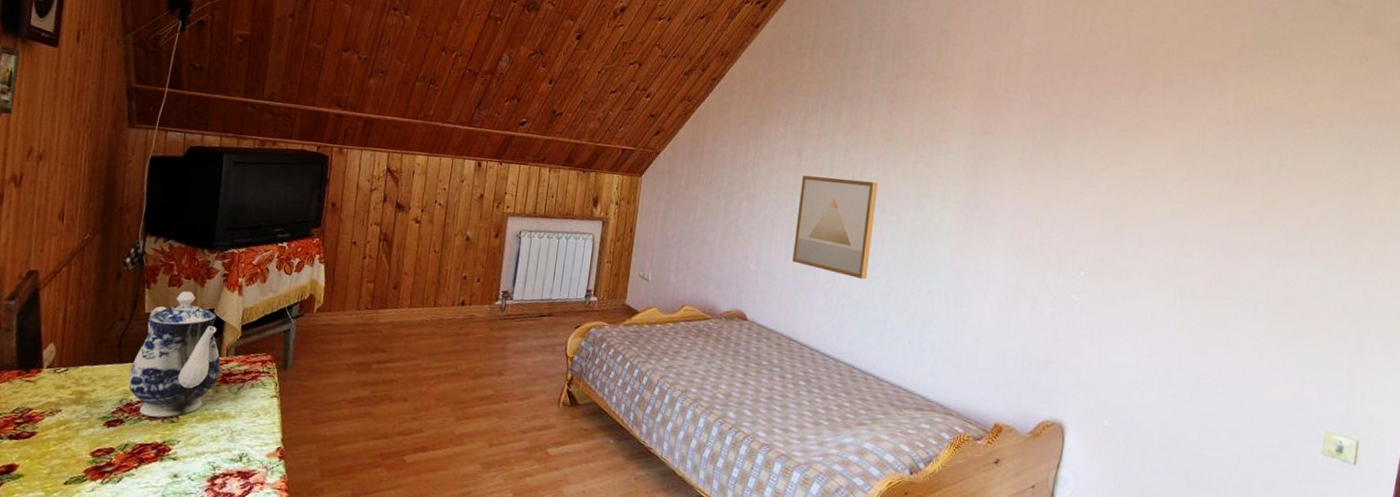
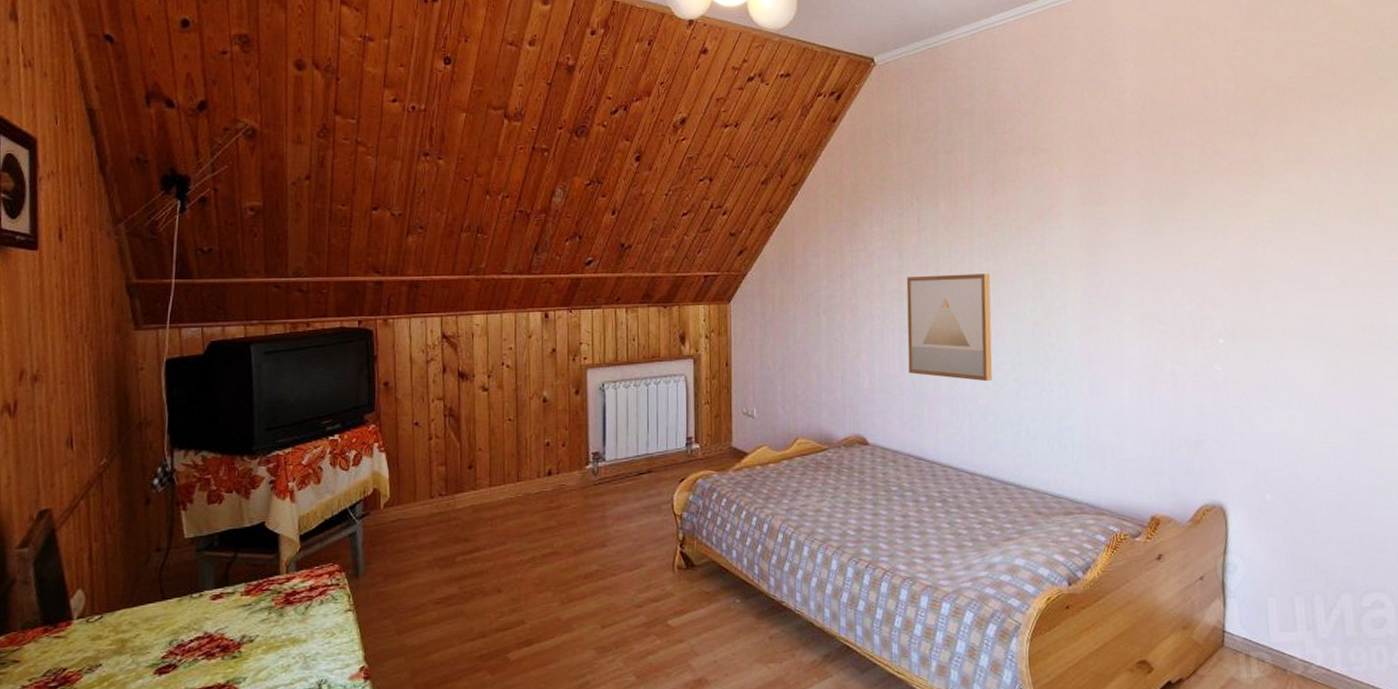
teapot: present [128,291,221,418] -> none [175,506,282,656]

